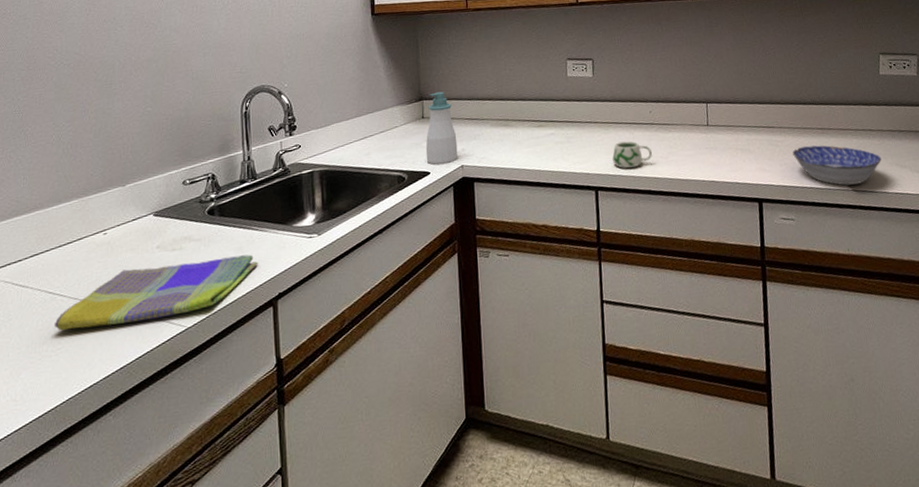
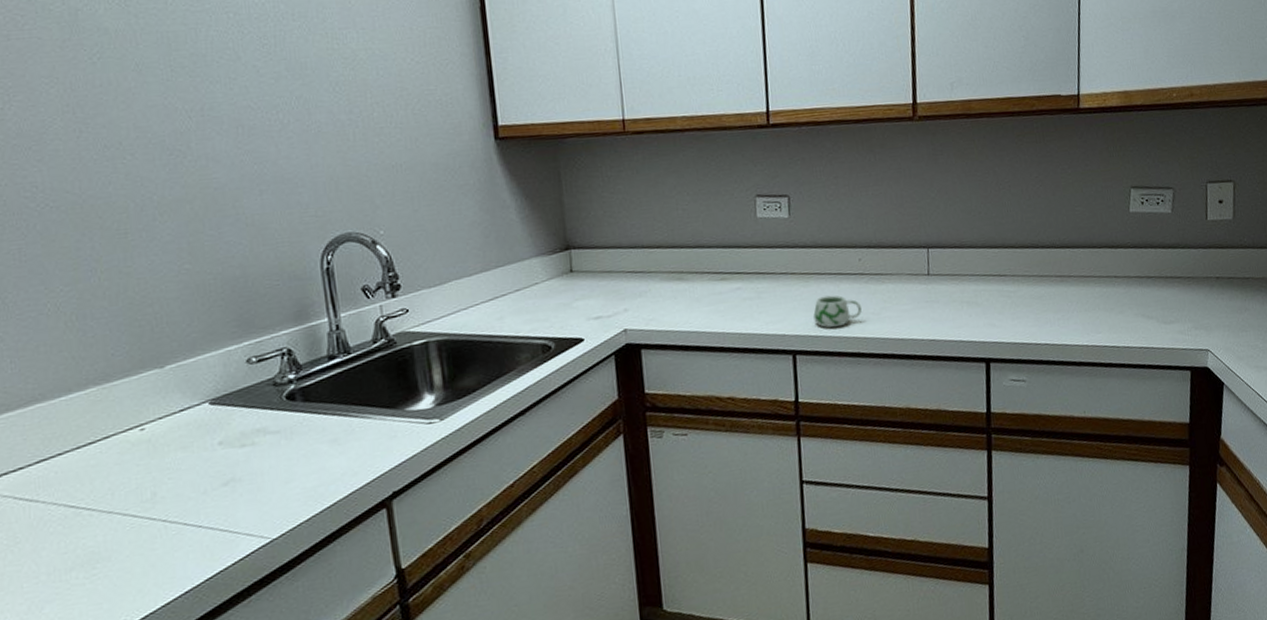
dish towel: present [53,254,258,331] -> none [82,447,362,553]
soap bottle: present [425,91,458,165] -> none [576,238,620,330]
bowl: present [792,145,882,186] -> none [1026,295,1126,341]

